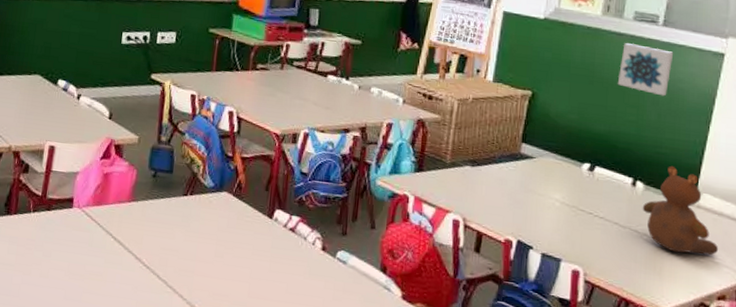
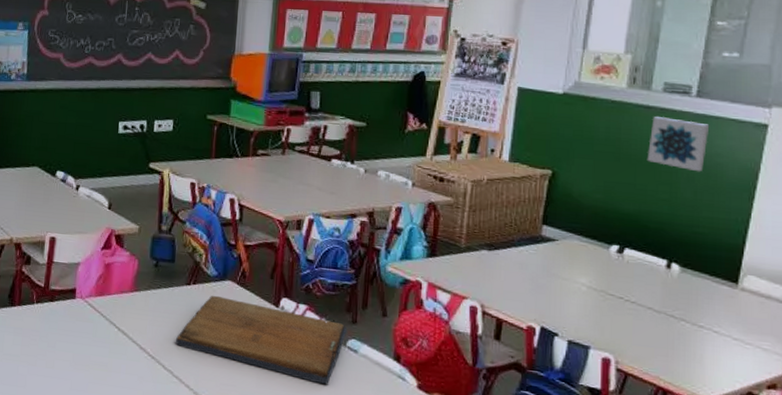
religious icon: none [171,206,337,295] -> present [176,295,347,385]
teddy bear: present [642,165,719,256] -> none [678,246,767,342]

